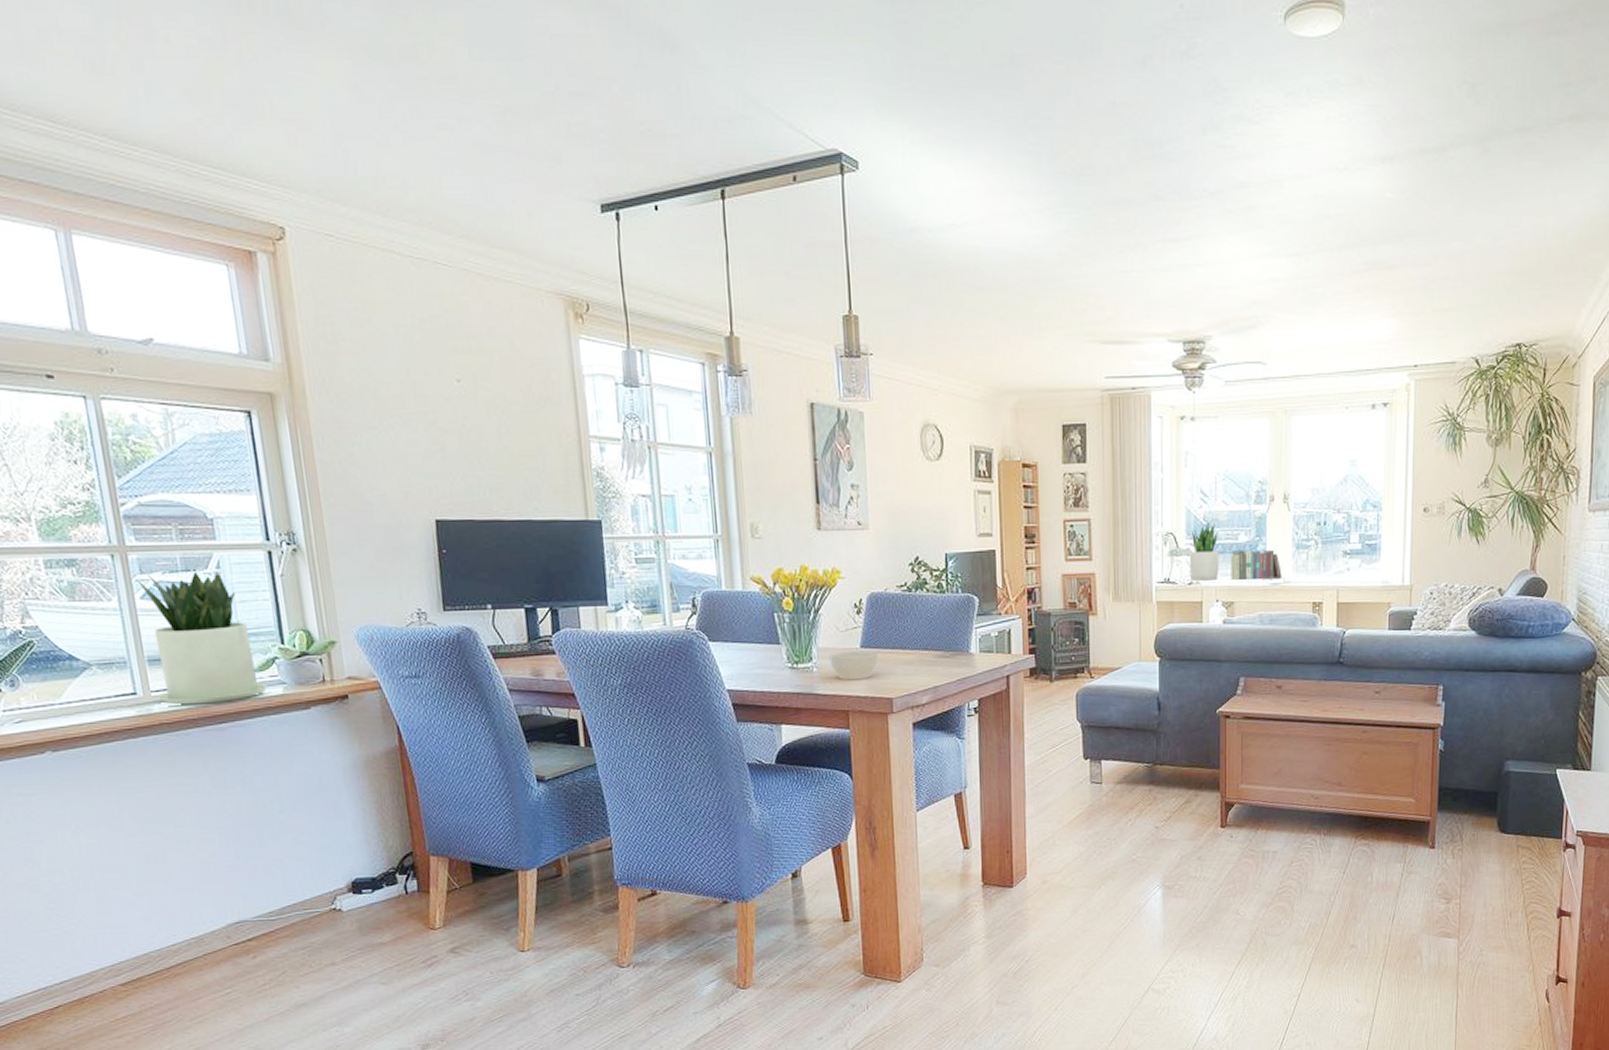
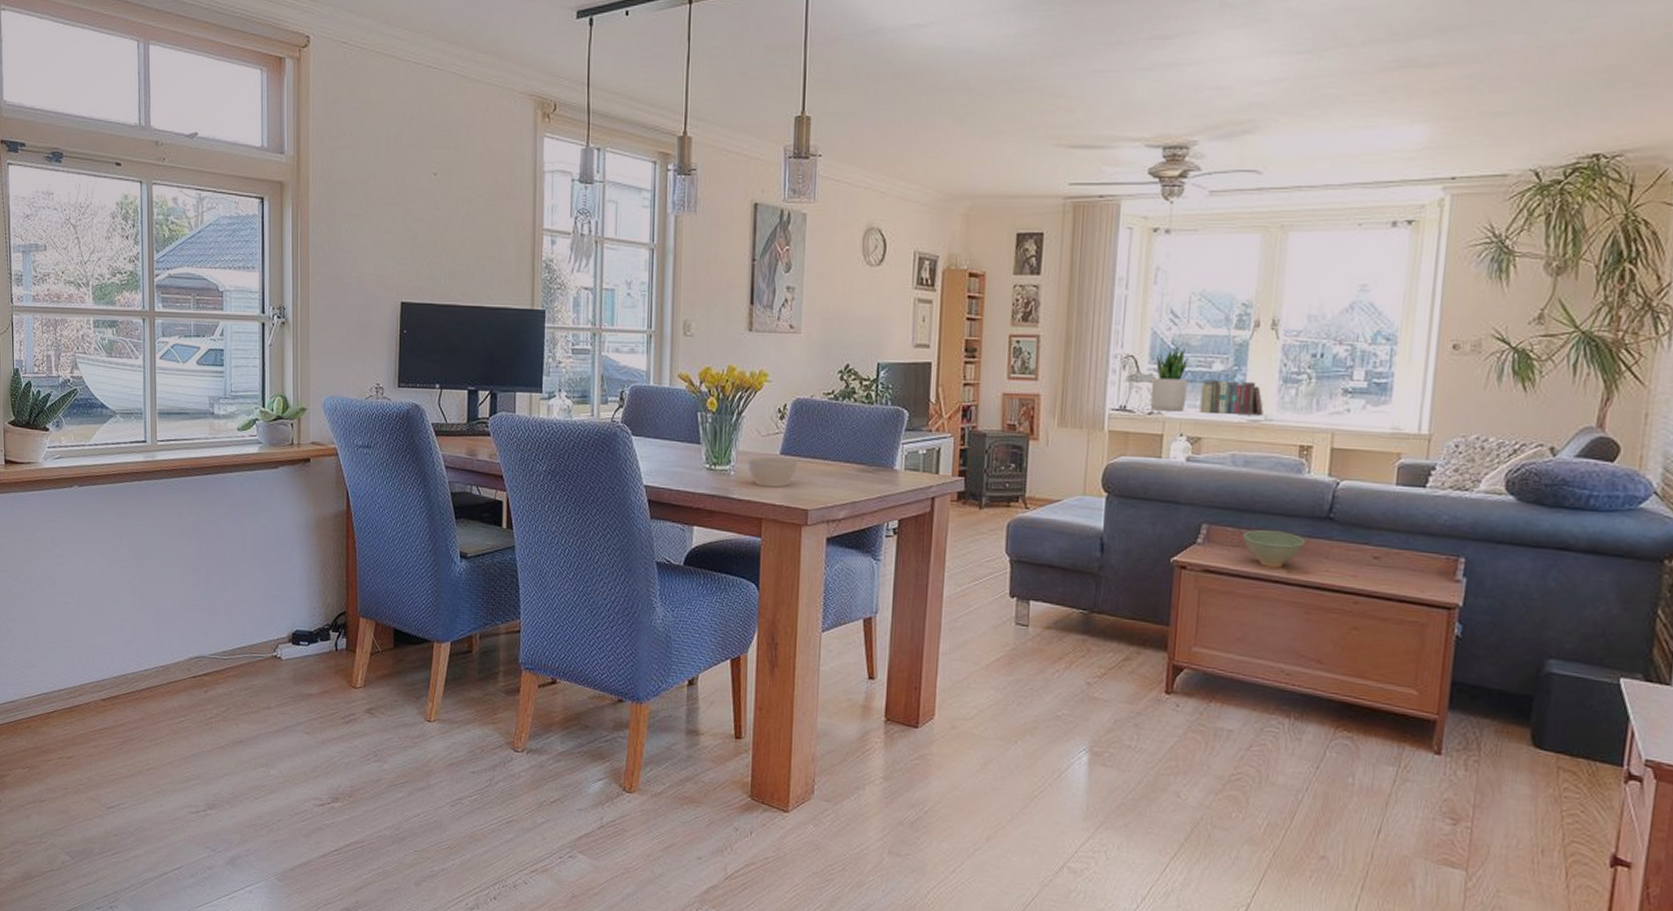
planter: present [136,571,269,705] -> none [159,337,248,456]
bowl: none [1272,677,1322,709] -> present [1242,530,1305,568]

